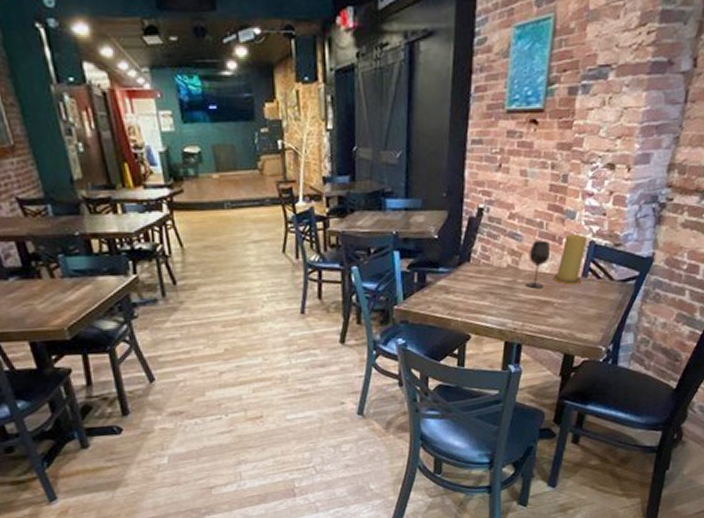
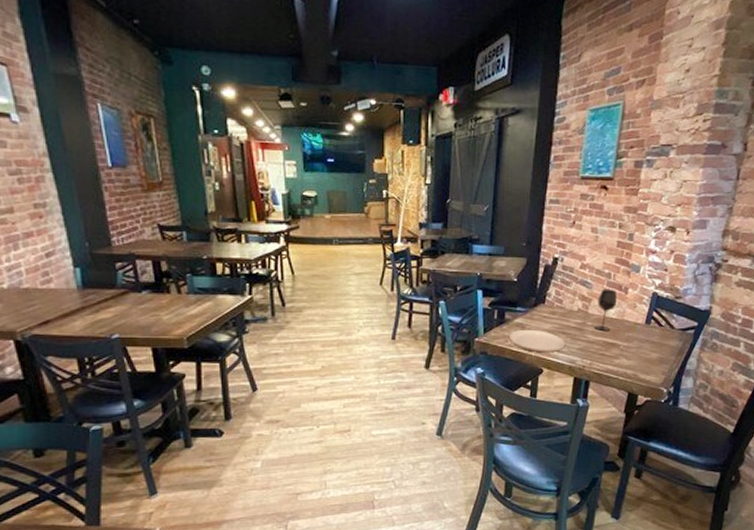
plate: none [432,291,495,316] -> present [509,329,566,352]
candle: present [552,233,587,285] -> none [618,285,650,331]

